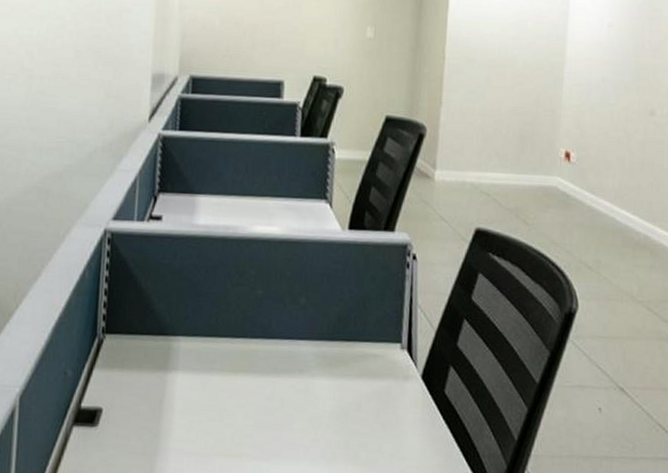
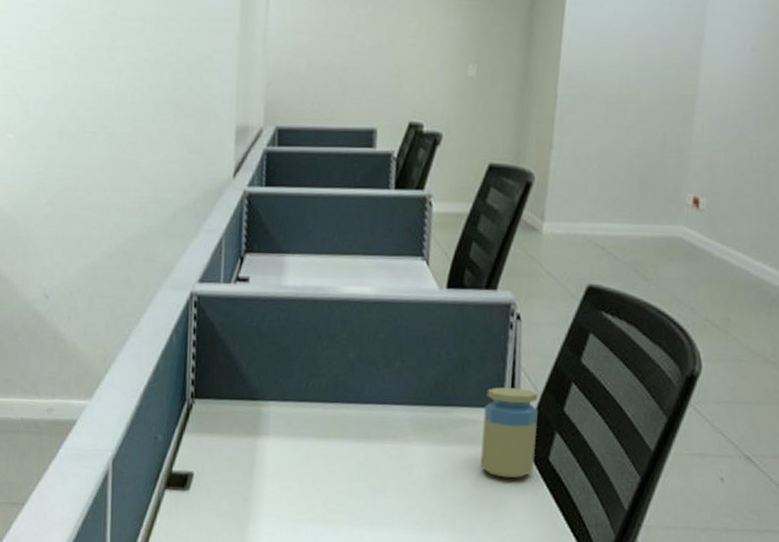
jar: none [381,323,434,411] -> present [480,387,538,478]

